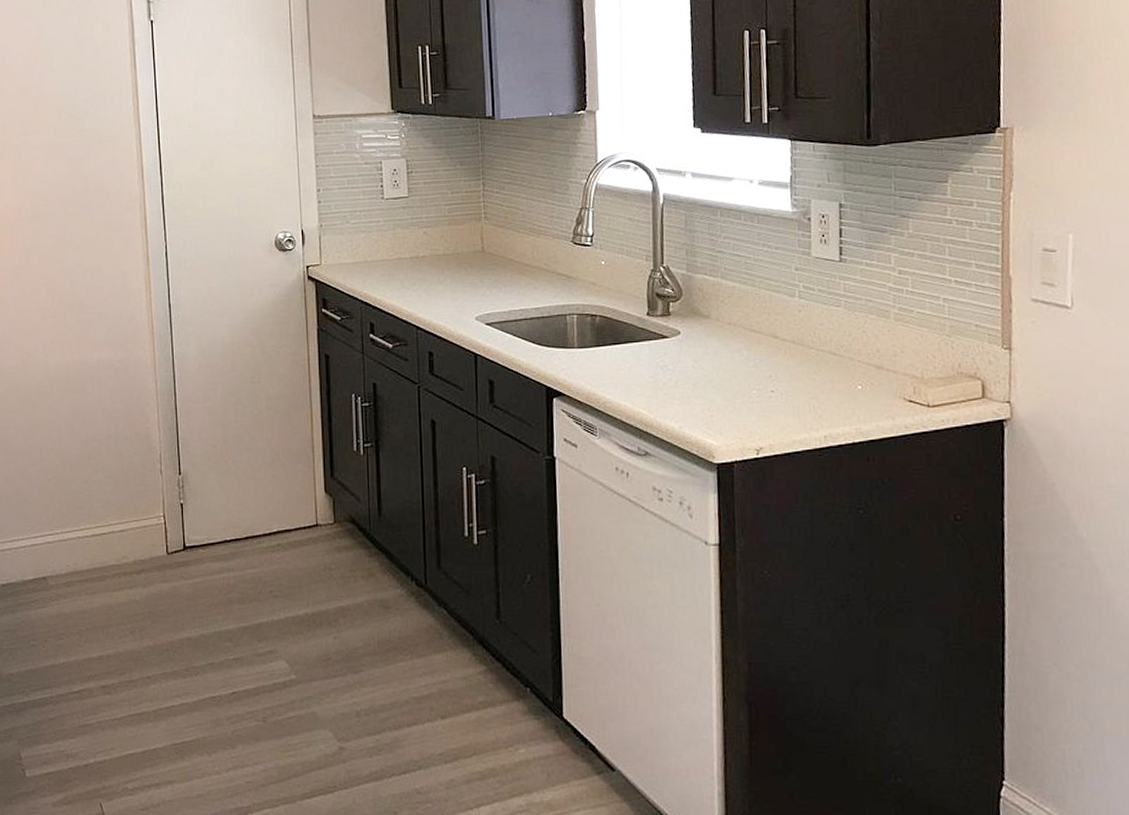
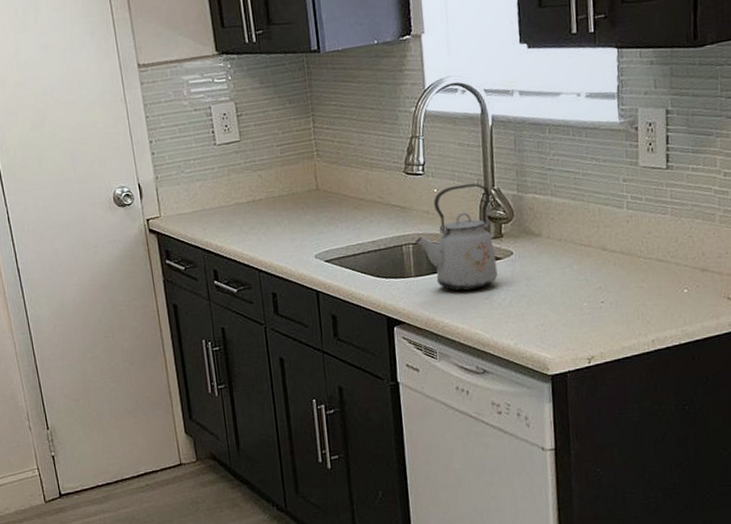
kettle: none [579,258,664,367] -> present [414,183,498,291]

